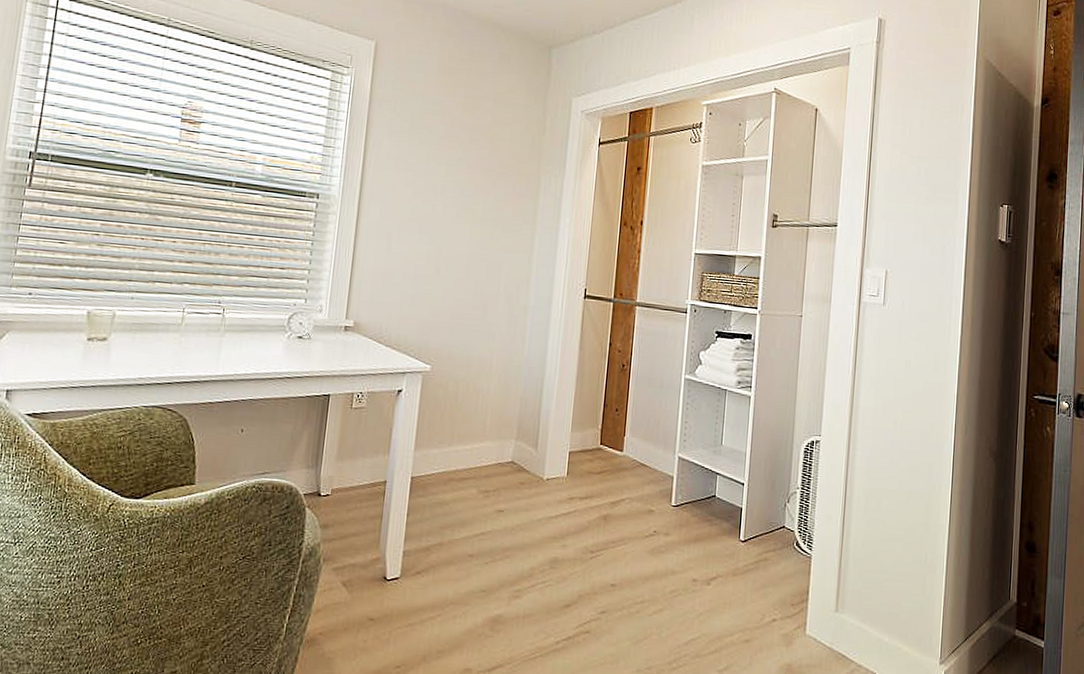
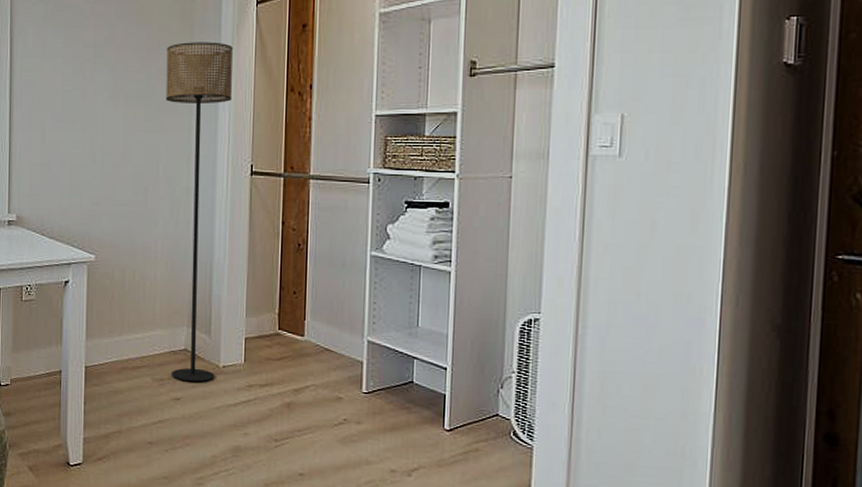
floor lamp: none [497,171,575,495] -> present [165,42,233,383]

